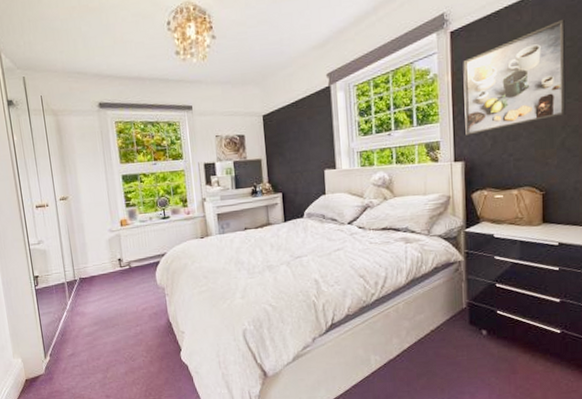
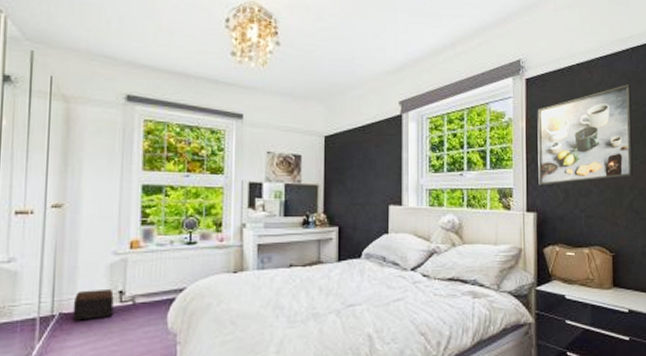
footstool: none [87,258,117,283] -> present [72,290,114,321]

